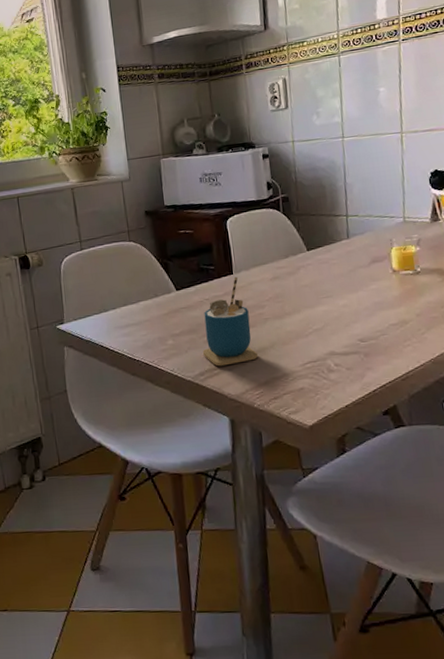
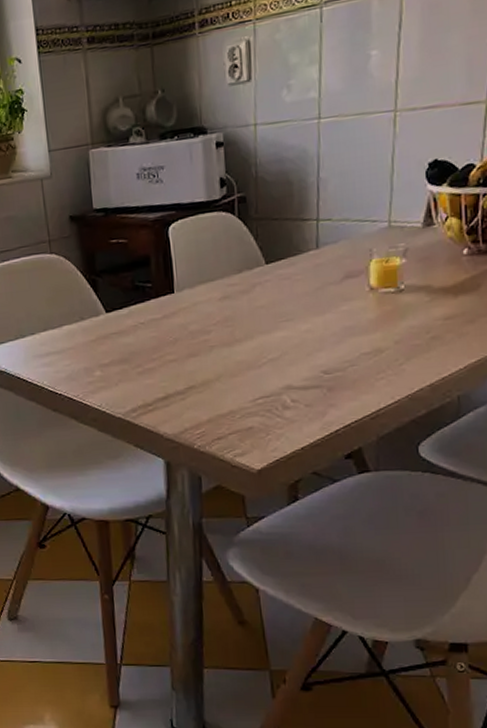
cup: present [202,276,258,367] -> none [135,296,200,402]

